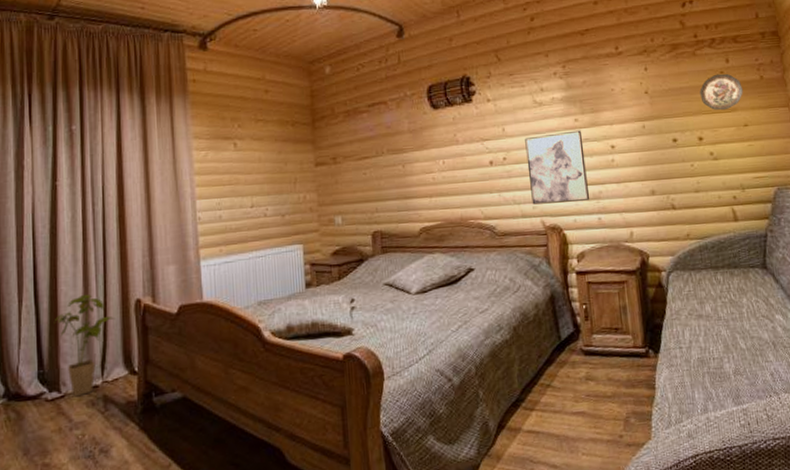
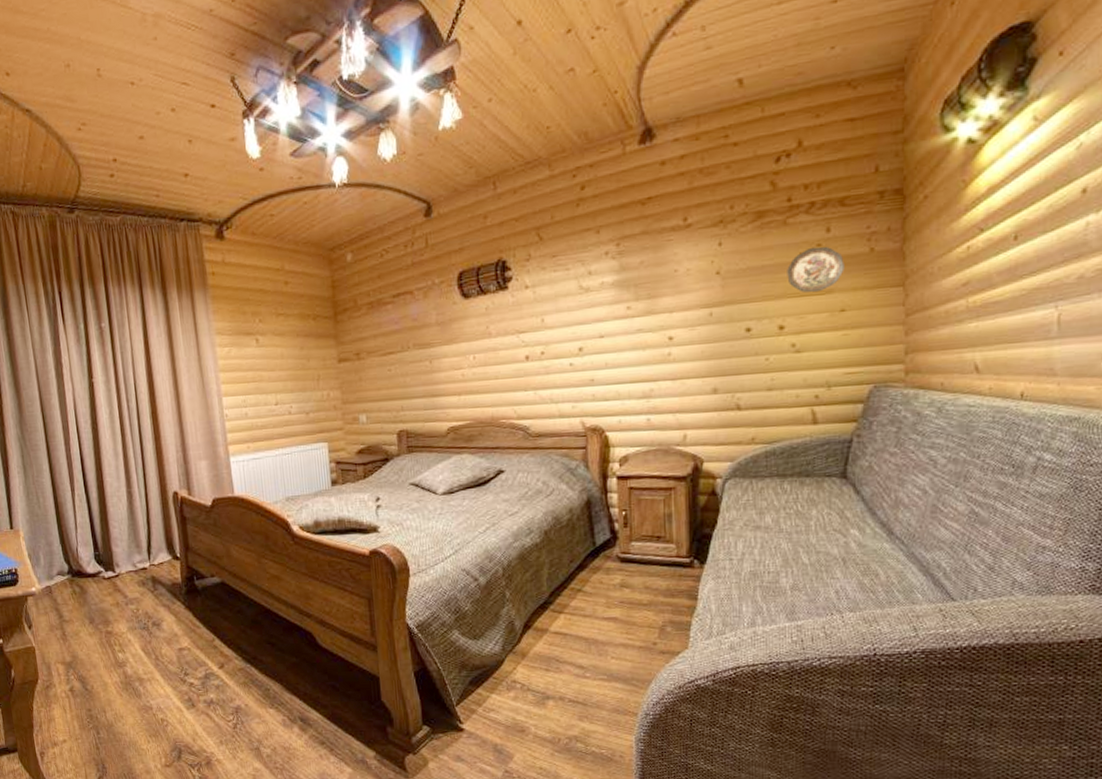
house plant: present [54,294,116,397] -> none [103,485,157,577]
wall art: present [525,130,590,205] -> none [567,319,639,404]

